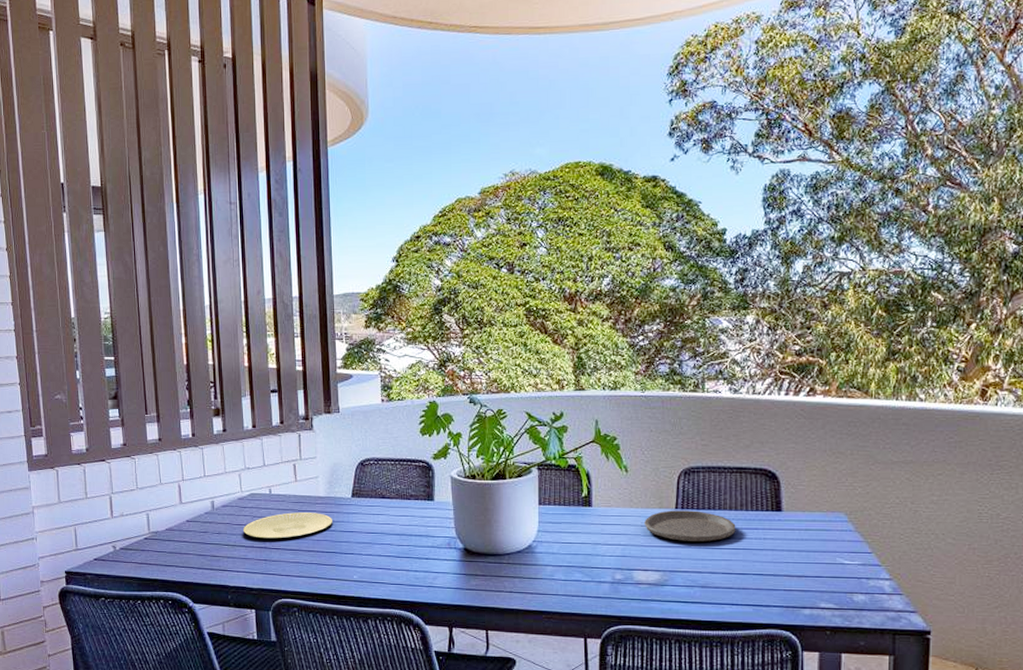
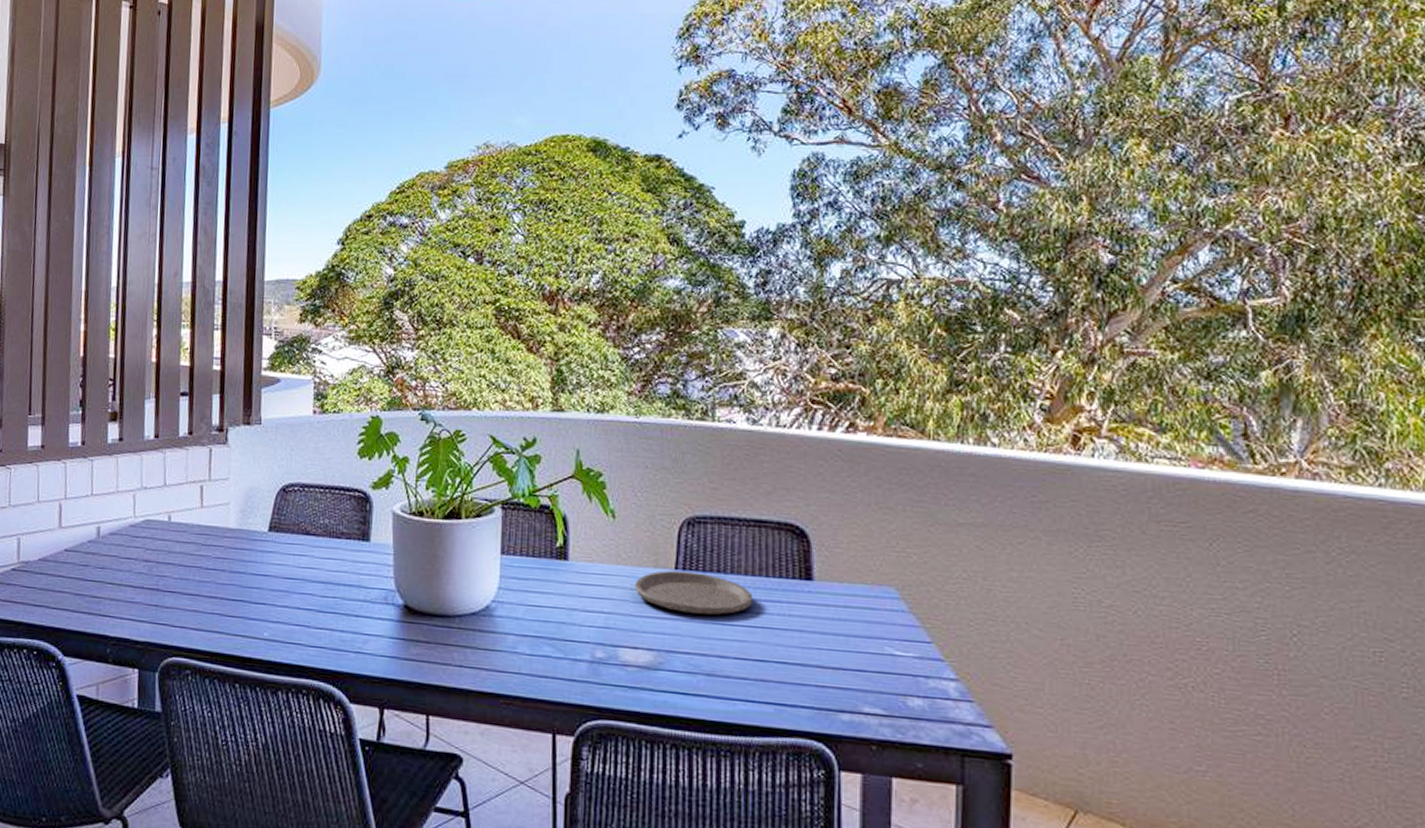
plate: present [243,512,332,539] -> none [133,546,243,579]

